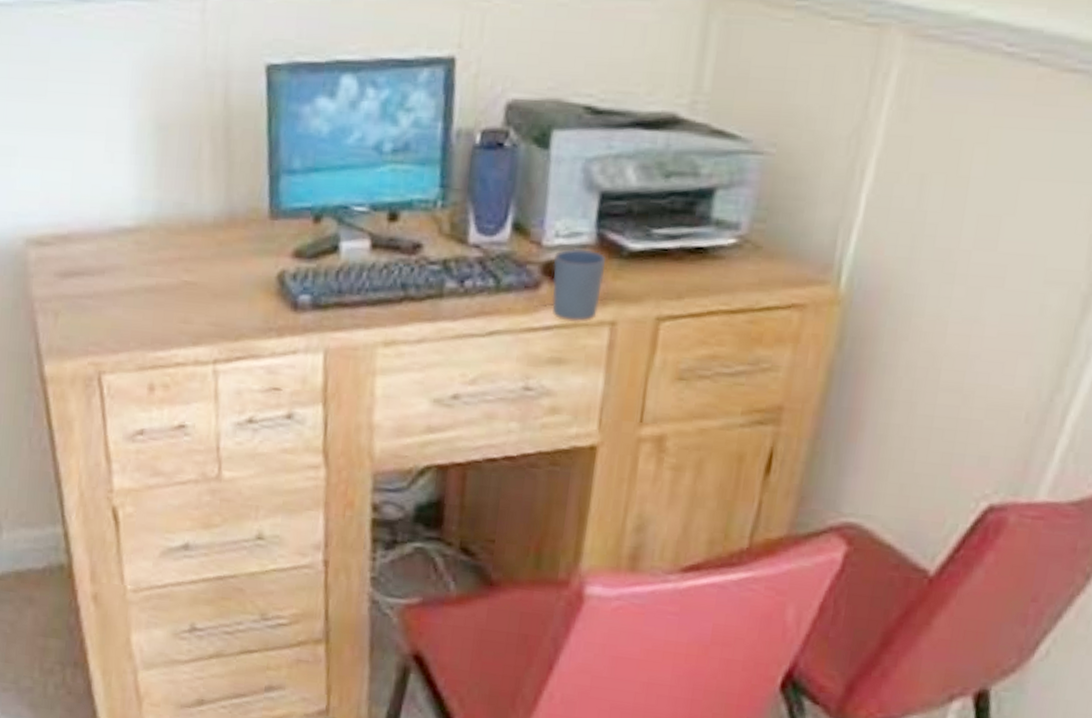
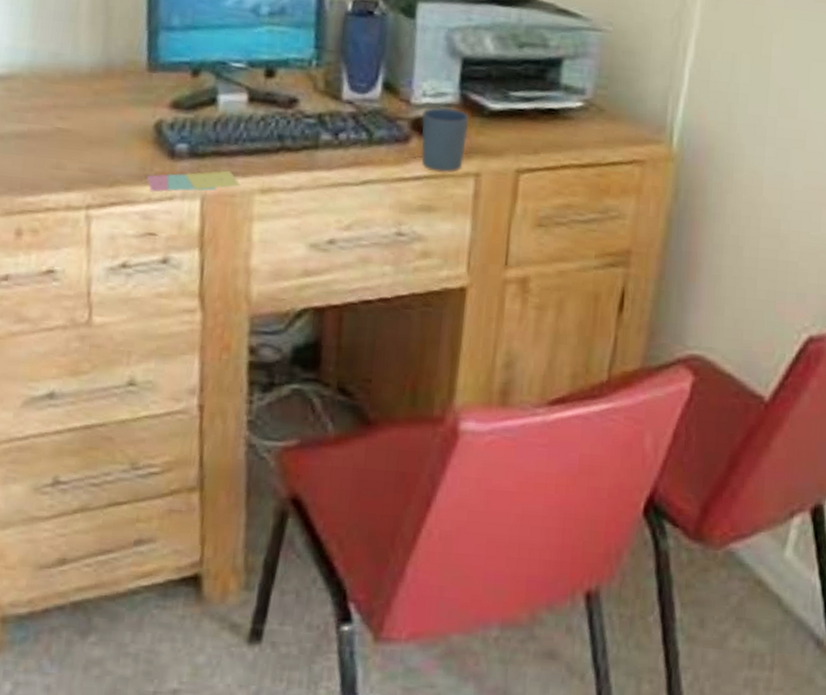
sticky notes: none [270,322,363,346] -> present [146,170,241,193]

